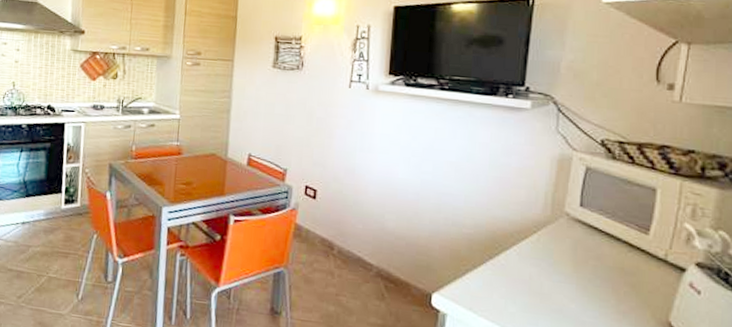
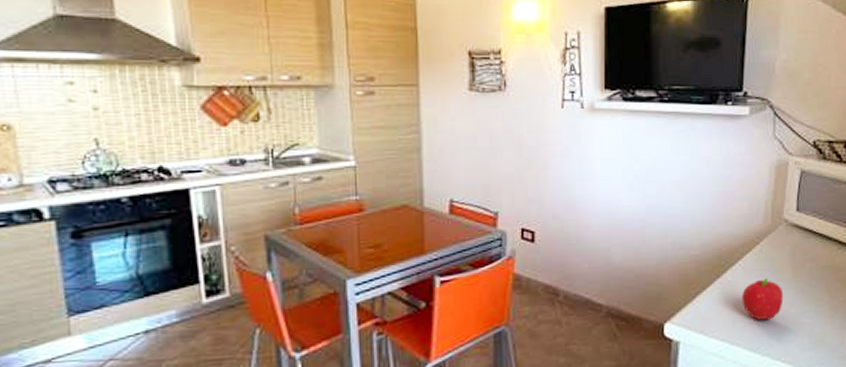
fruit: none [515,267,563,312] -> present [742,277,784,321]

